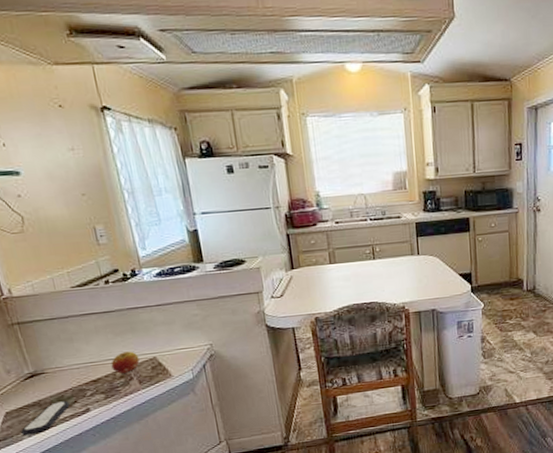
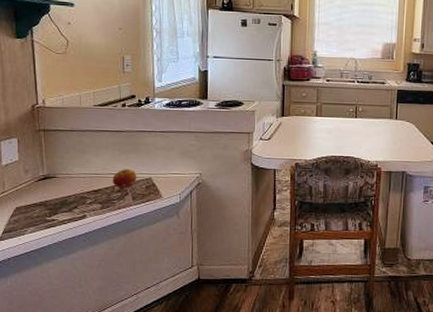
remote control: present [21,401,70,436] -> none [25,205,70,232]

